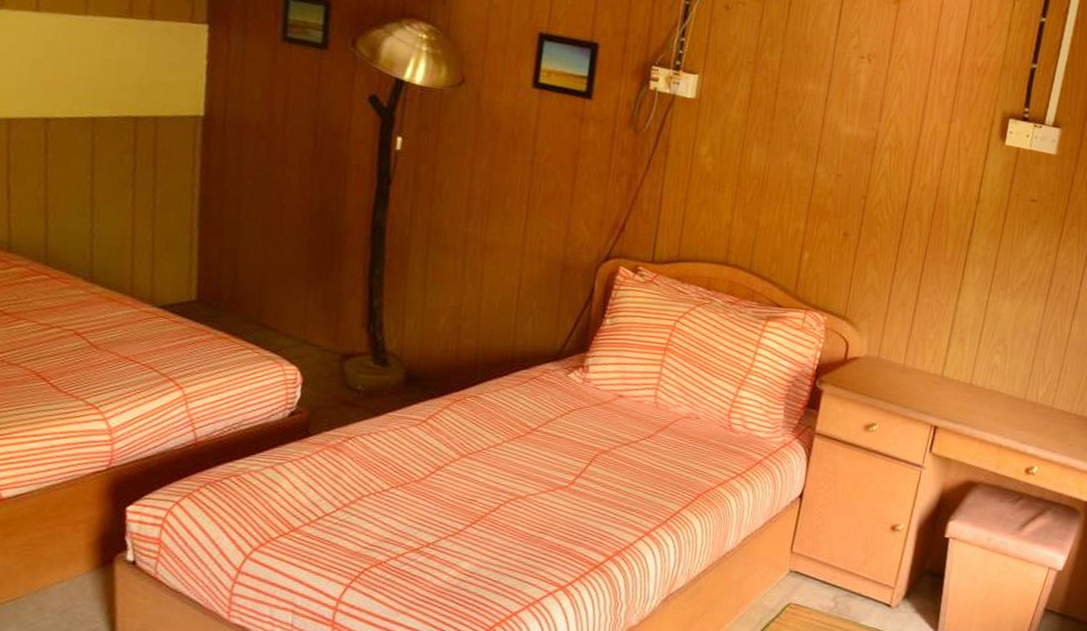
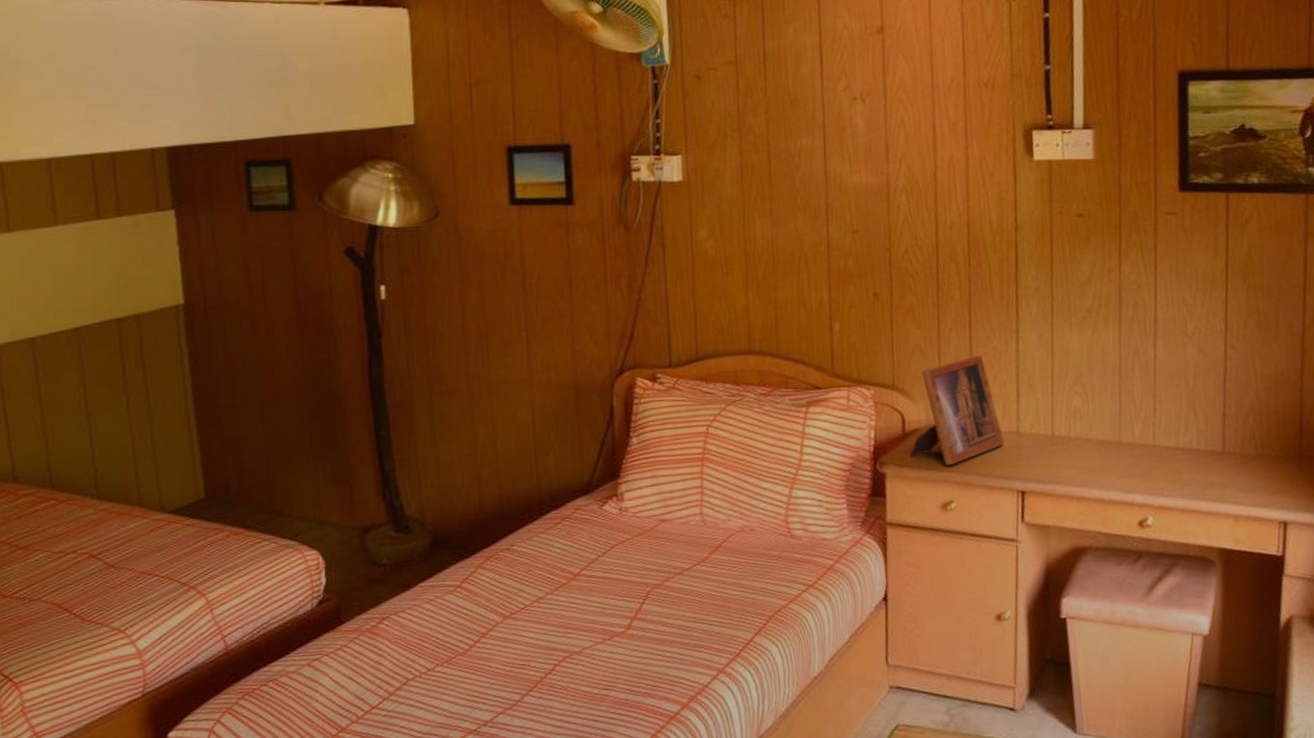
picture frame: none [846,304,929,393] -> present [909,355,1005,465]

